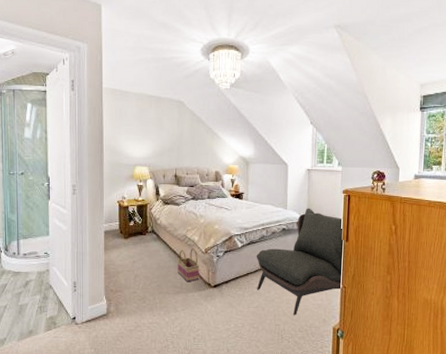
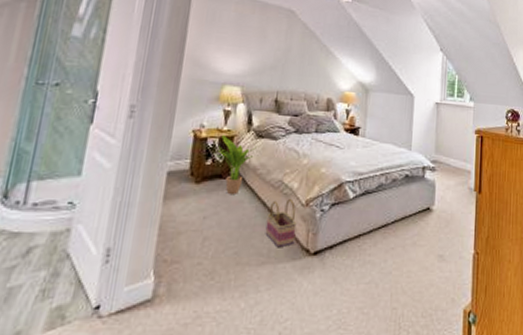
potted plant: none [134,203,165,246] -> present [213,134,257,194]
armless chair: present [256,208,344,316] -> none [370,149,476,294]

